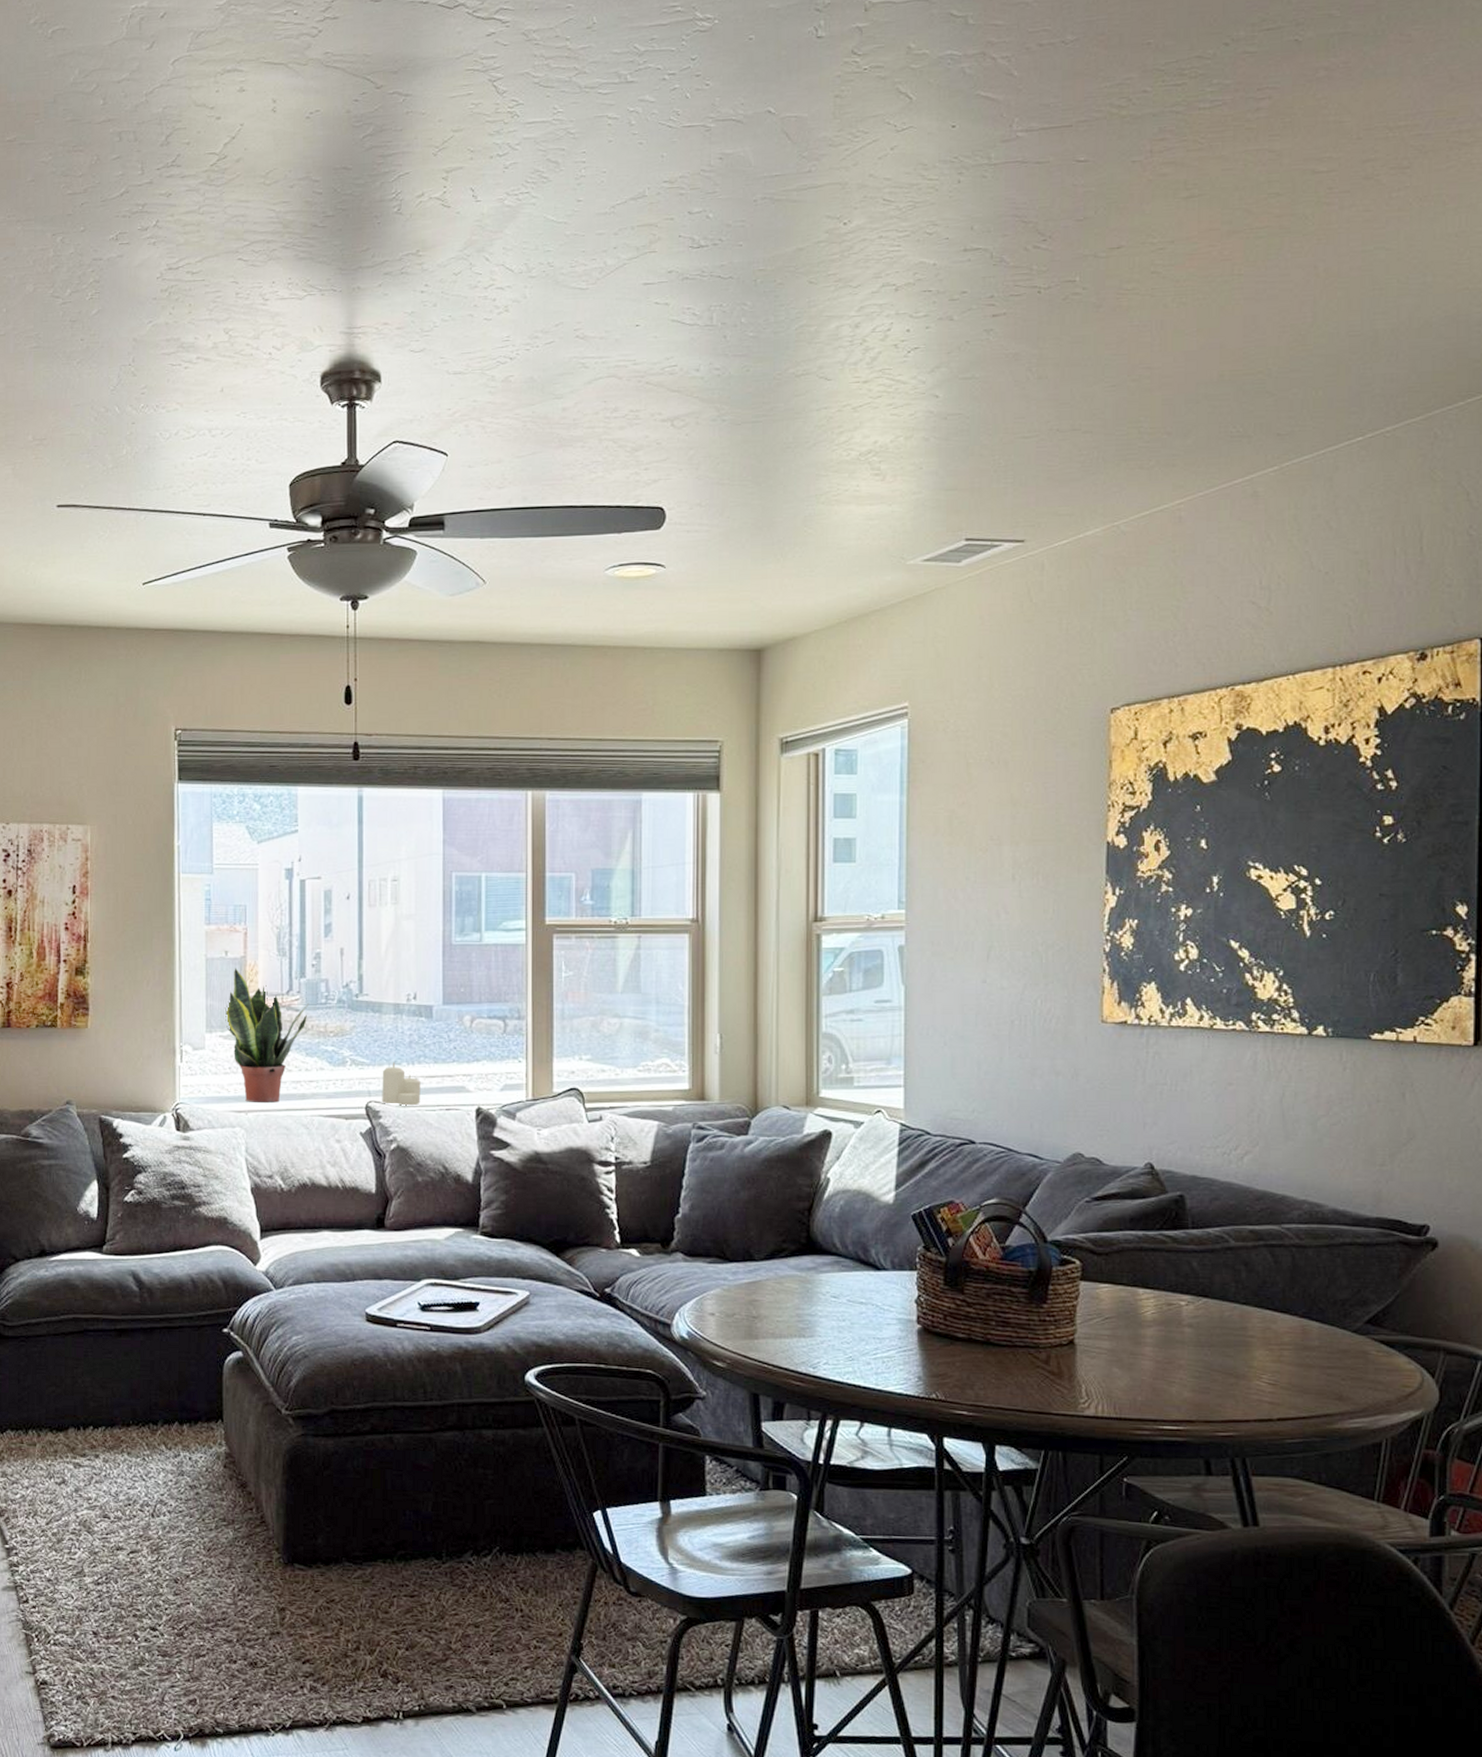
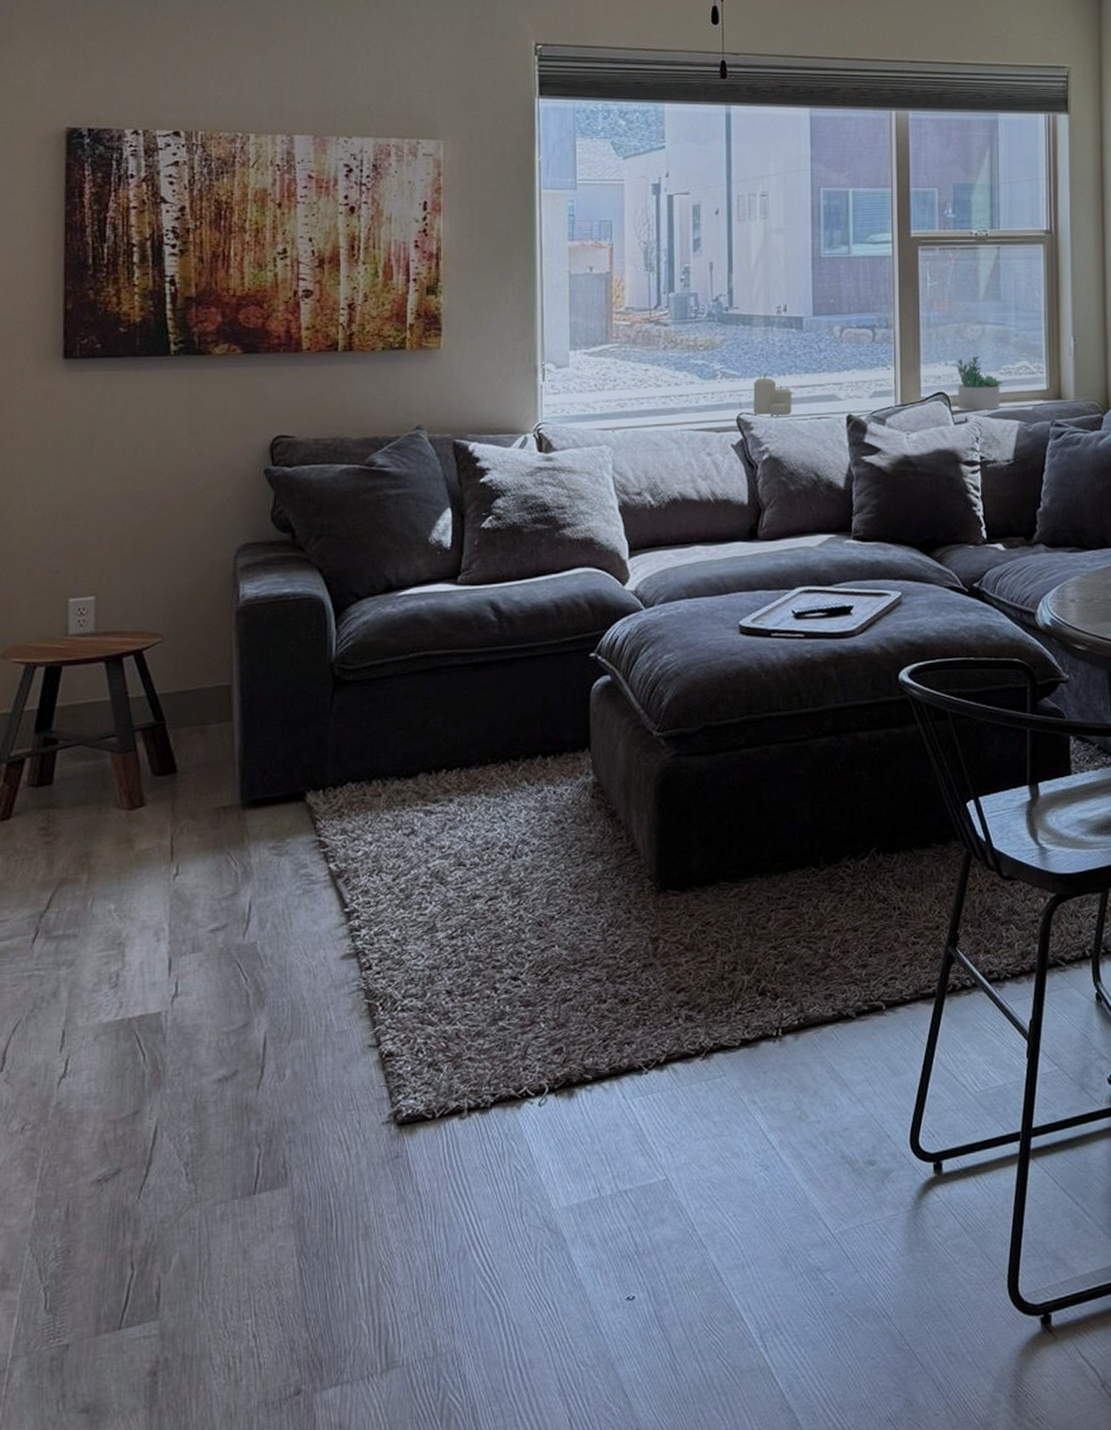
potted plant: present [224,968,309,1104] -> none [589,284,678,420]
succulent plant: none [592,1052,642,1109] -> present [956,357,1004,411]

